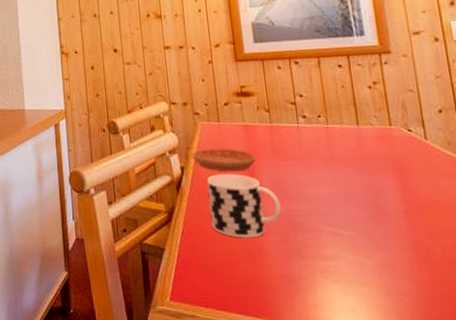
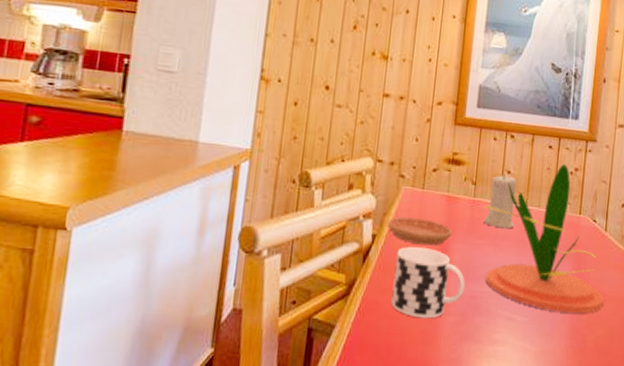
plant: none [283,80,444,225] -> present [484,164,604,314]
candle: none [285,98,320,149] -> present [484,174,517,229]

